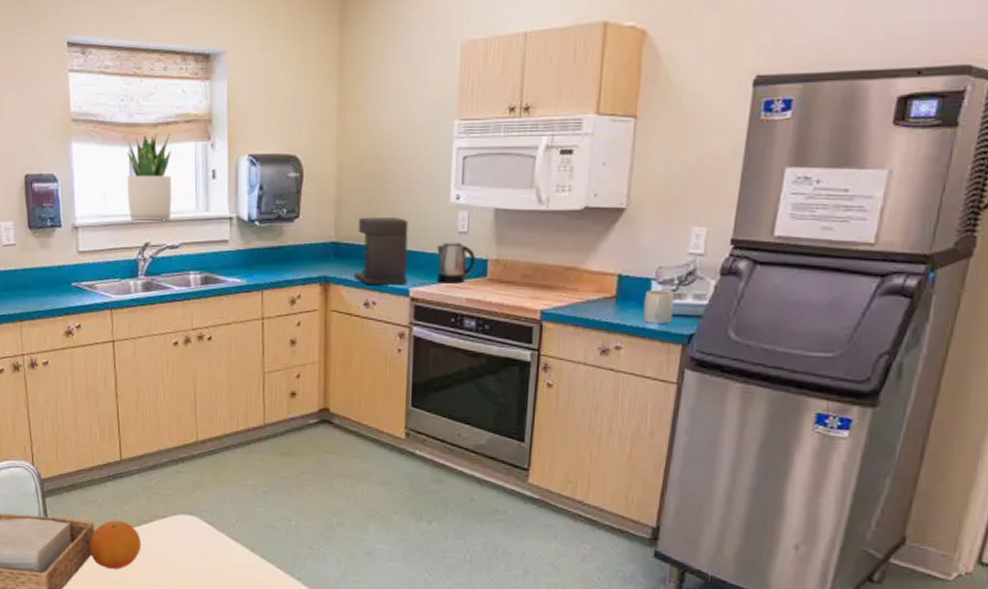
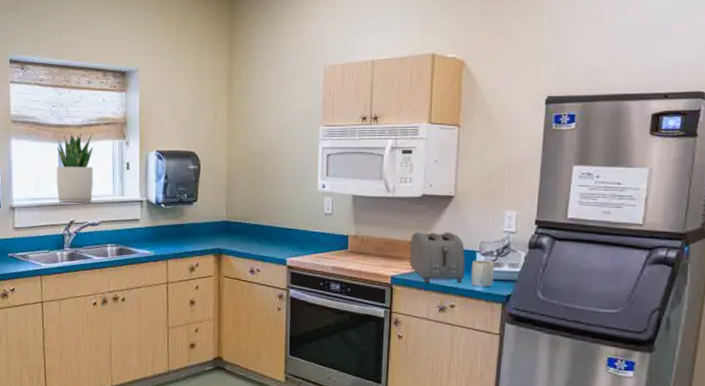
coffee maker: present [353,217,409,286] -> none [241,201,285,256]
kettle: present [437,241,475,284] -> none [308,221,338,255]
toaster: none [564,254,637,319] -> present [409,232,465,283]

